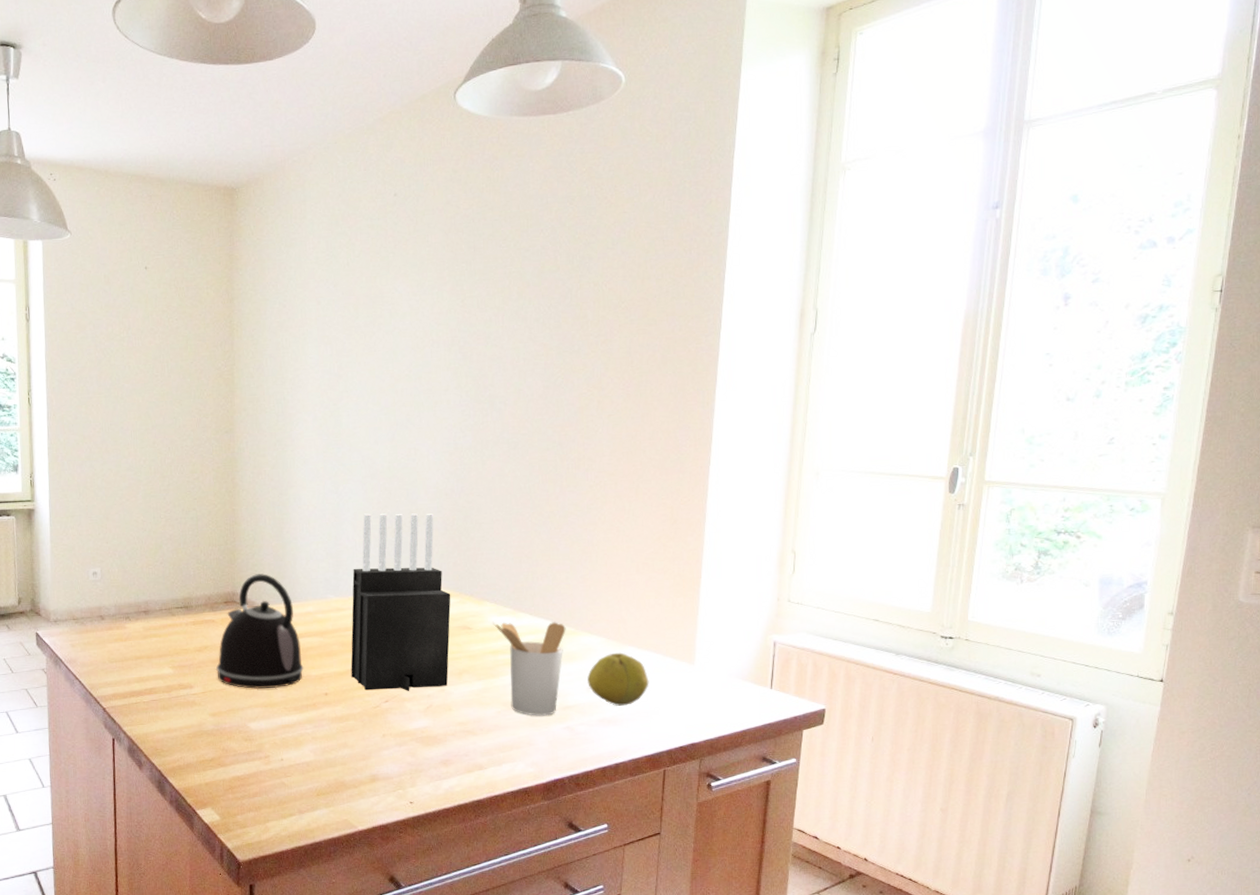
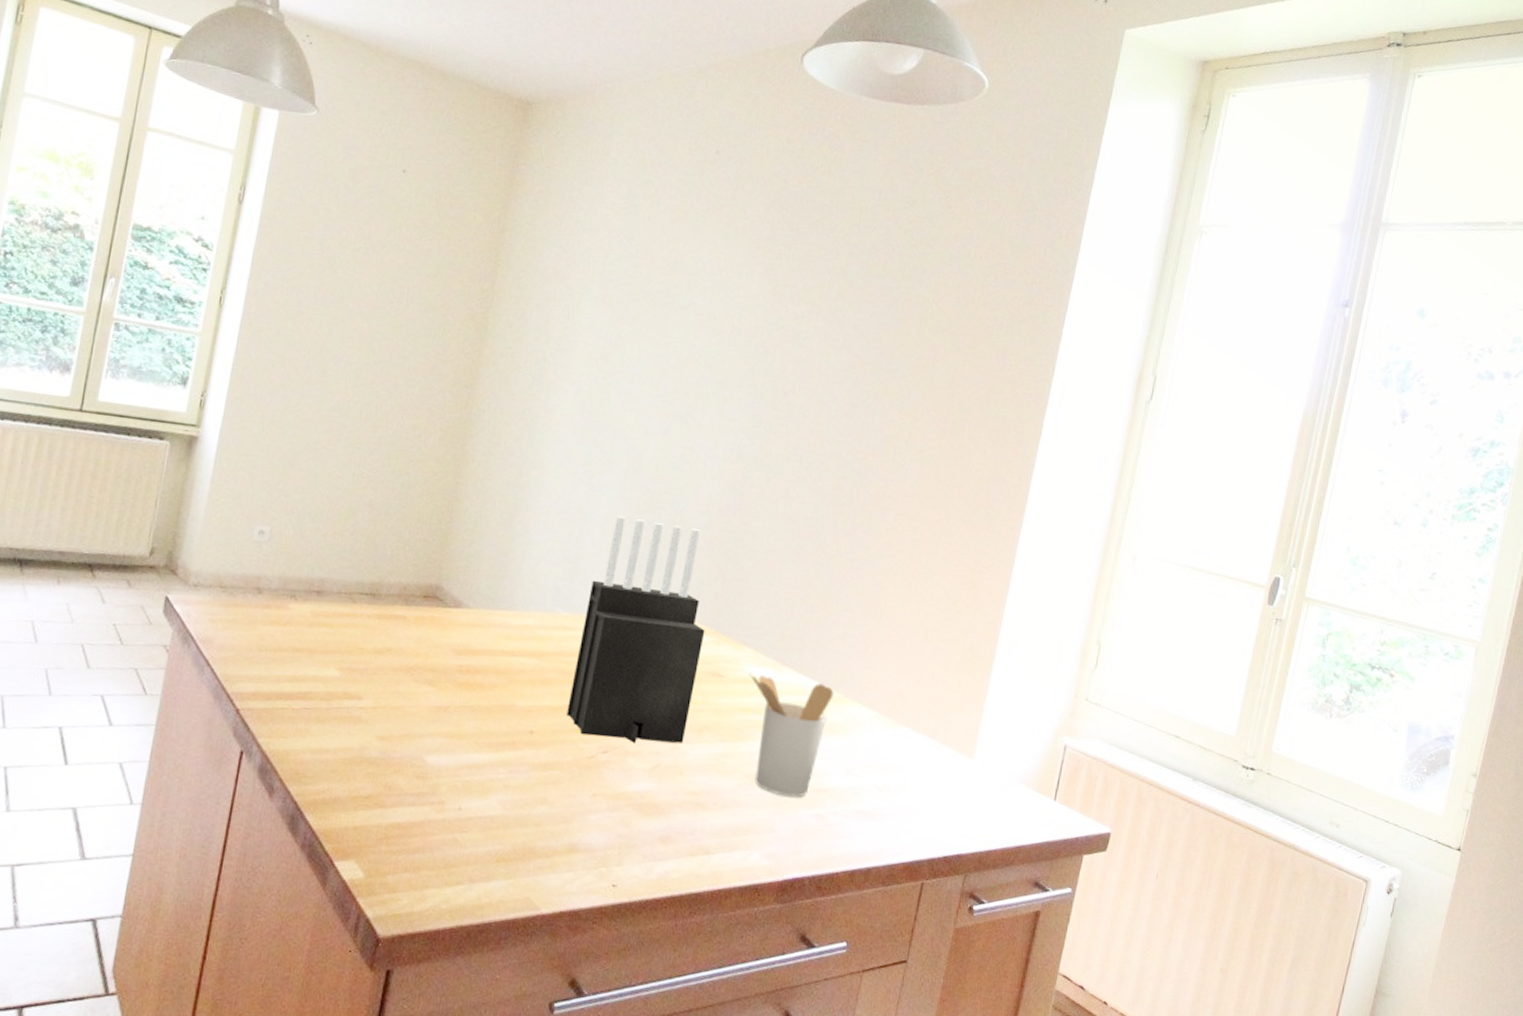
kettle: present [216,574,304,689] -> none [396,567,511,716]
fruit: present [587,652,649,706] -> none [849,731,920,798]

